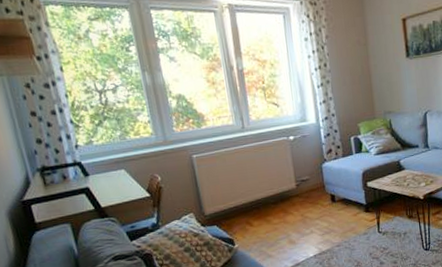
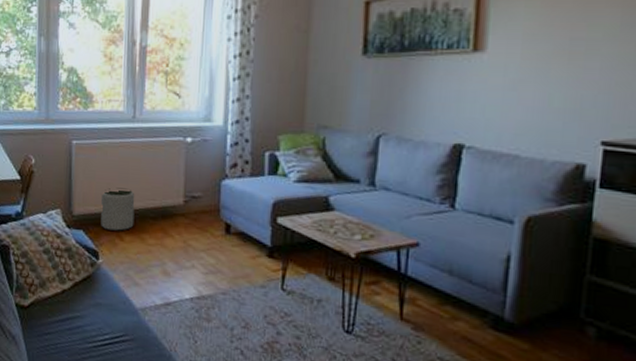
plant pot: none [227,184,259,221] -> present [101,187,135,231]

